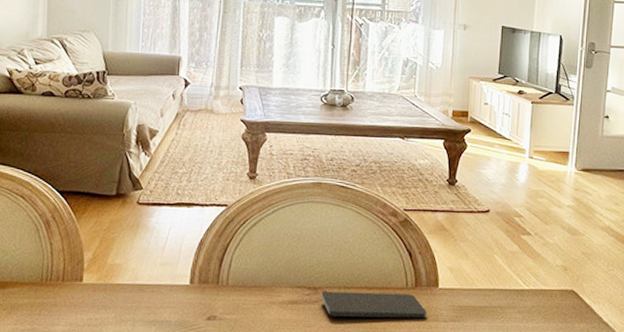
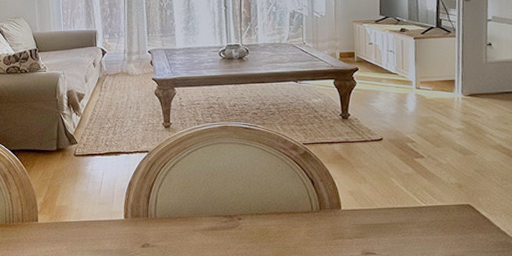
smartphone: present [320,291,427,319] -> none [236,216,333,239]

